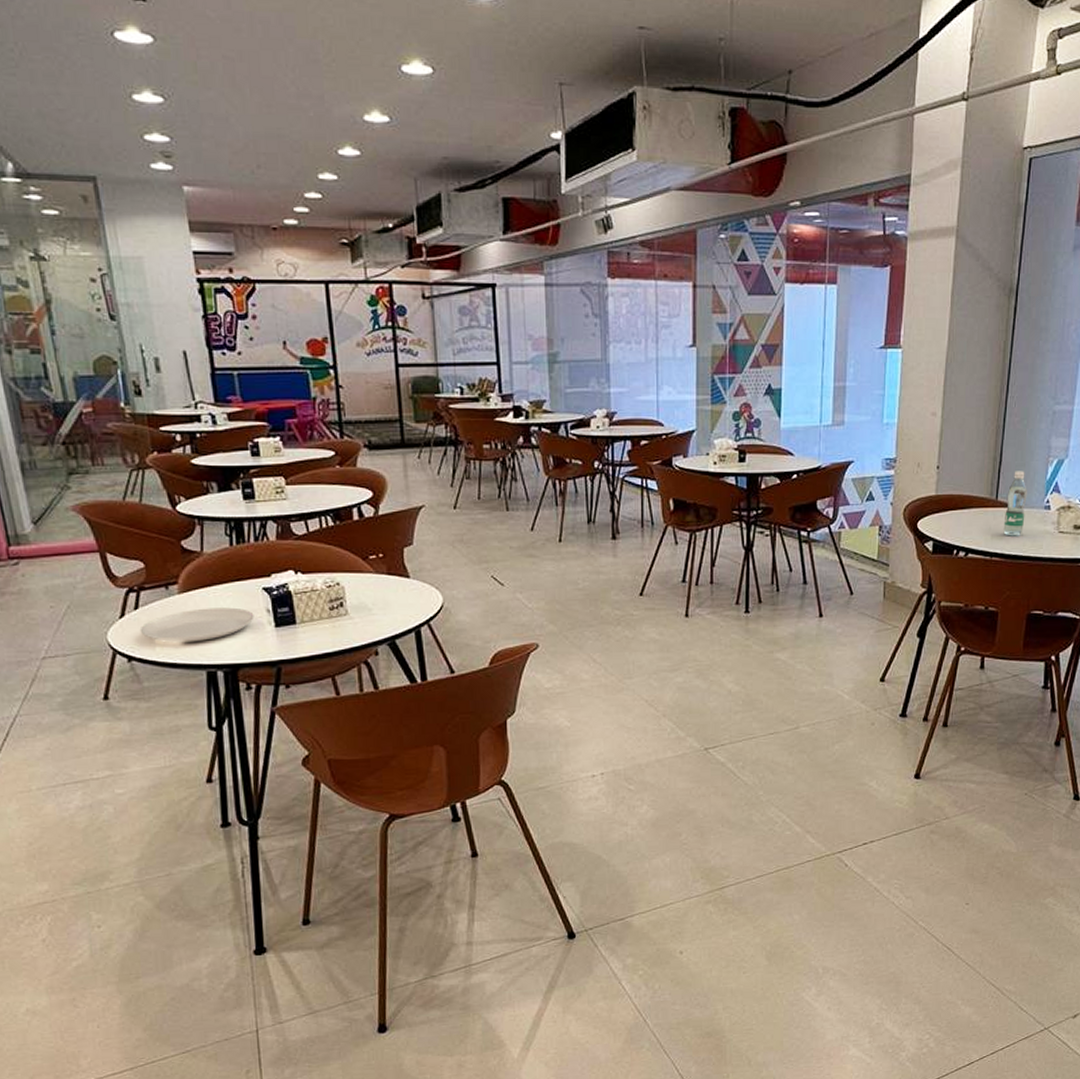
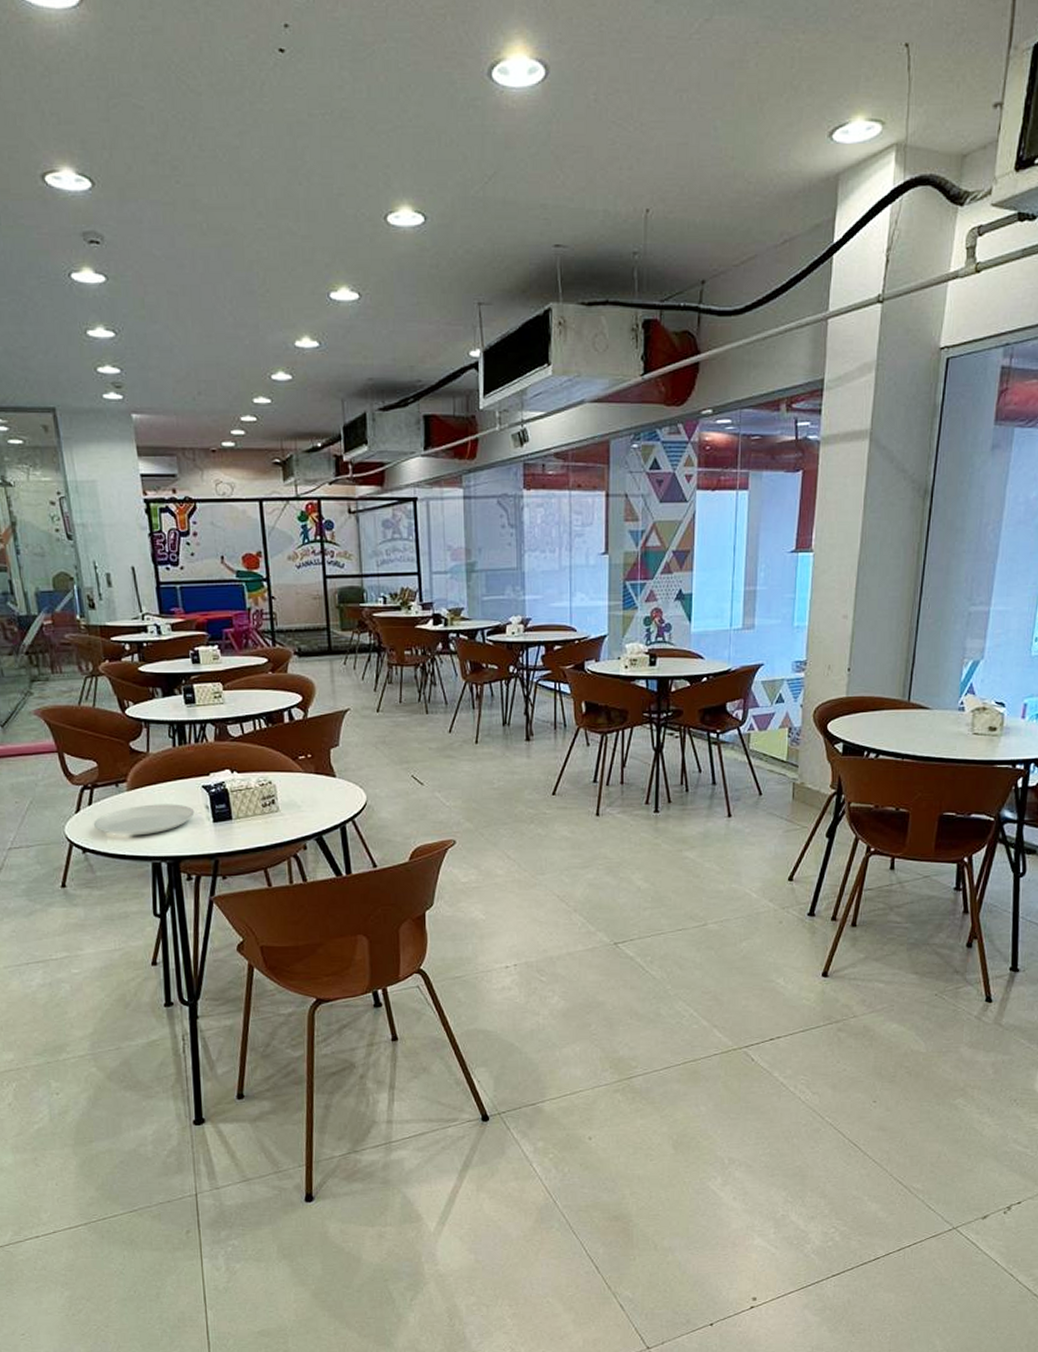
bottle: present [1003,471,1027,536] -> none [915,672,941,738]

